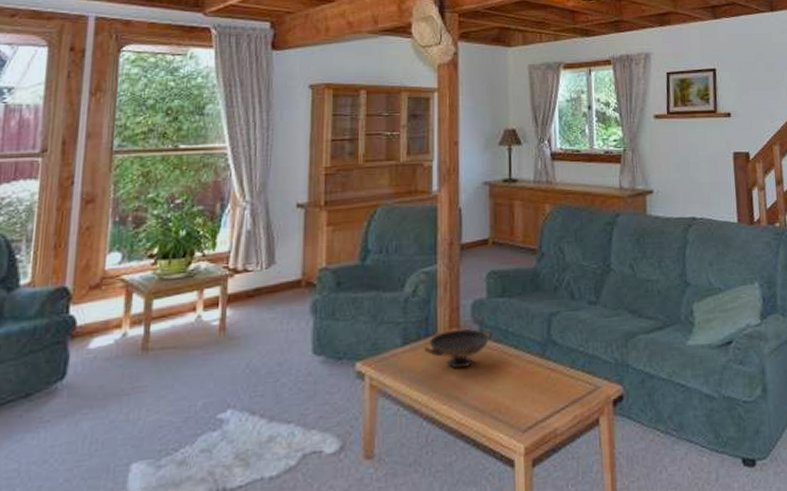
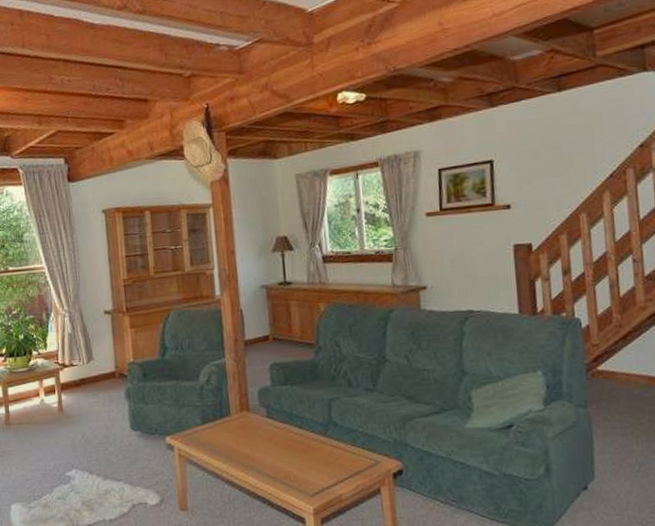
decorative bowl: present [424,328,493,369] -> none [220,411,279,444]

